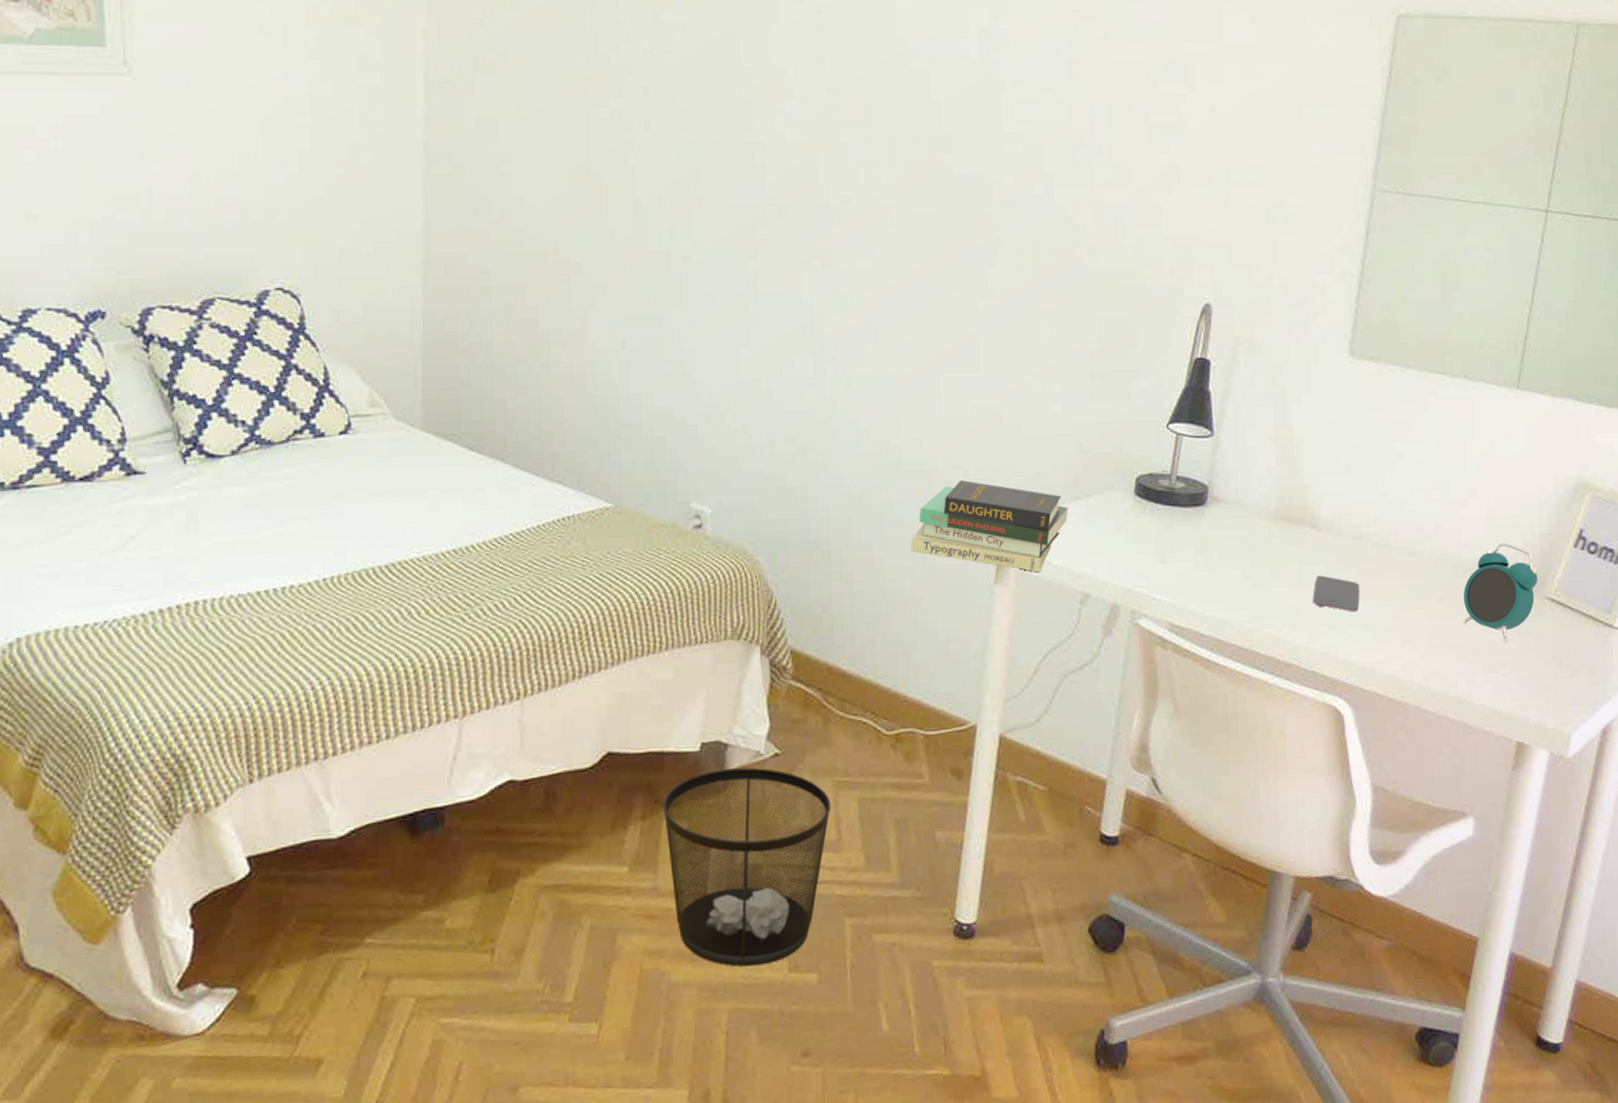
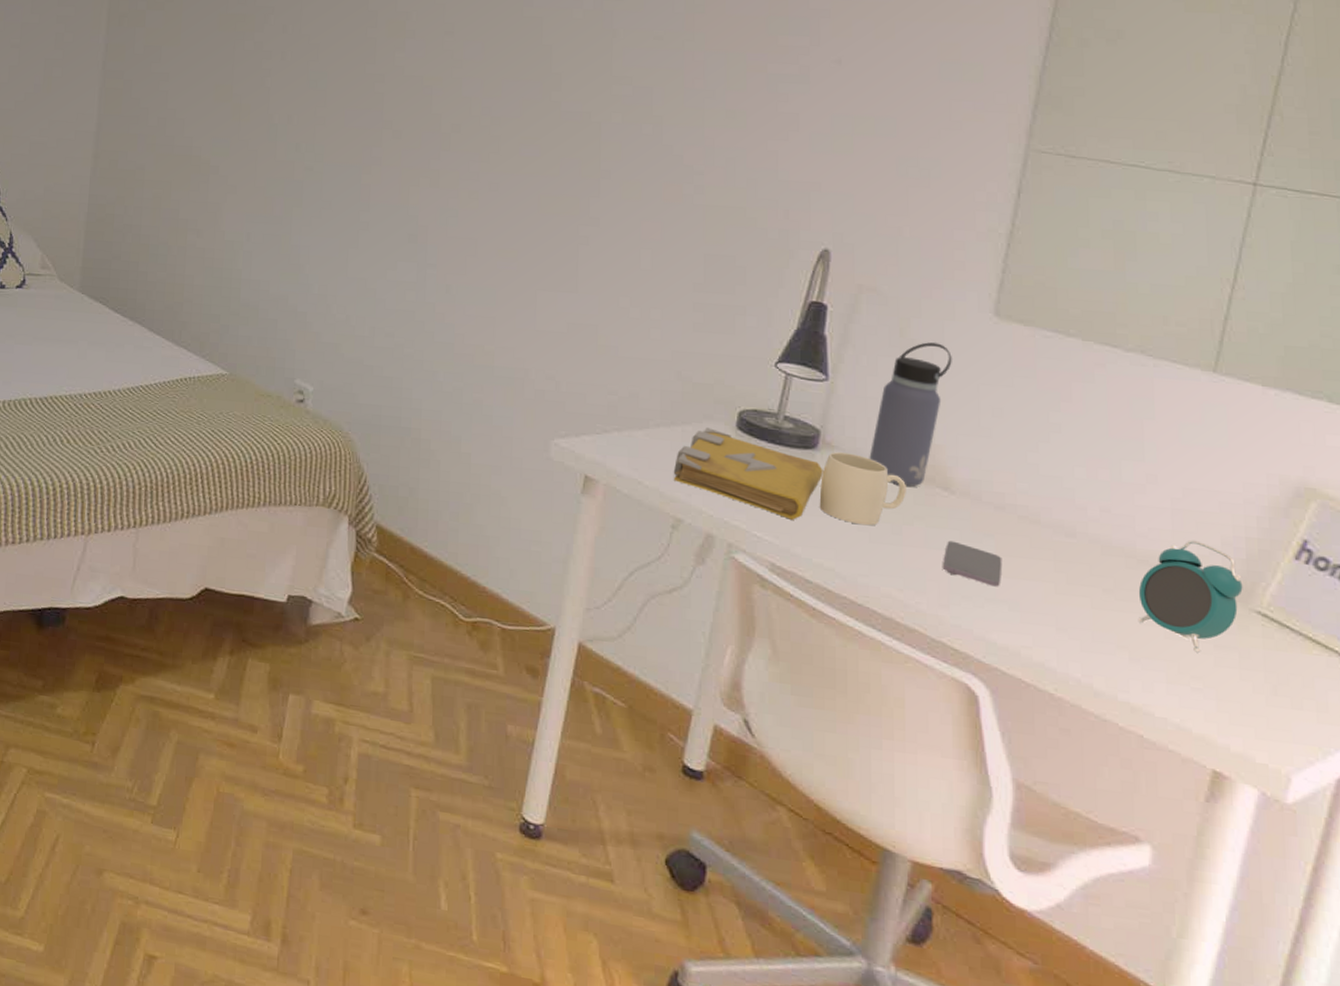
waste bin: present [663,767,831,967] -> none [249,622,405,815]
books: present [911,480,1068,573] -> none [498,391,663,491]
spell book: none [1079,498,1212,578] -> present [673,428,823,520]
mug: none [1209,505,1282,573] -> present [819,452,906,526]
water bottle: none [1250,387,1316,529] -> present [869,342,952,487]

